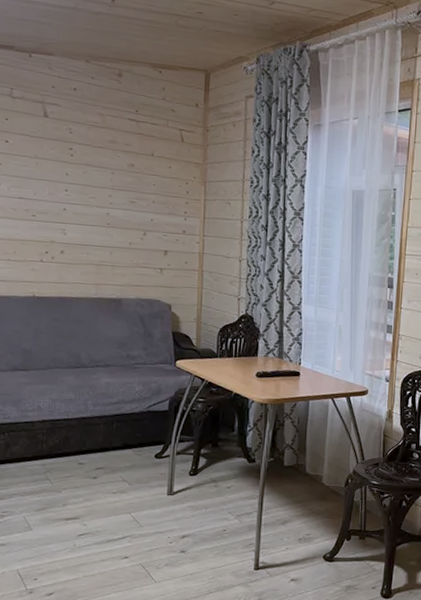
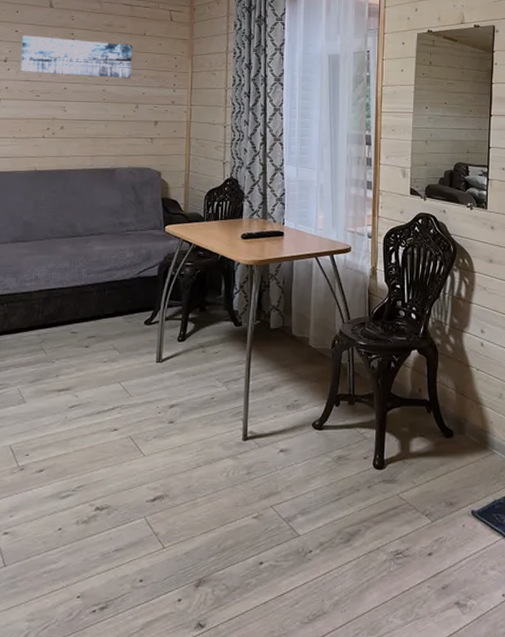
wall art: none [12,146,139,203] -> present [20,35,133,78]

